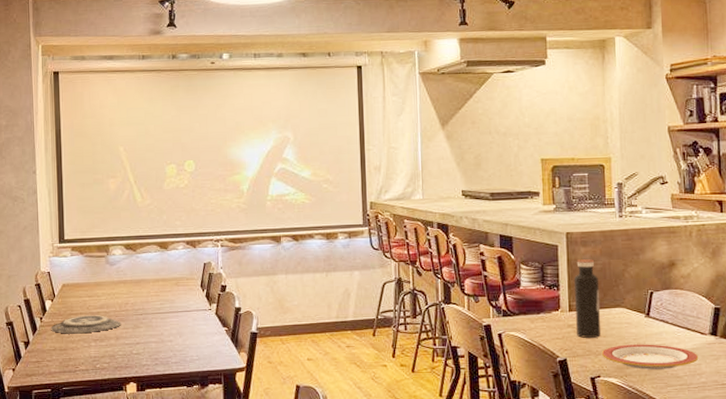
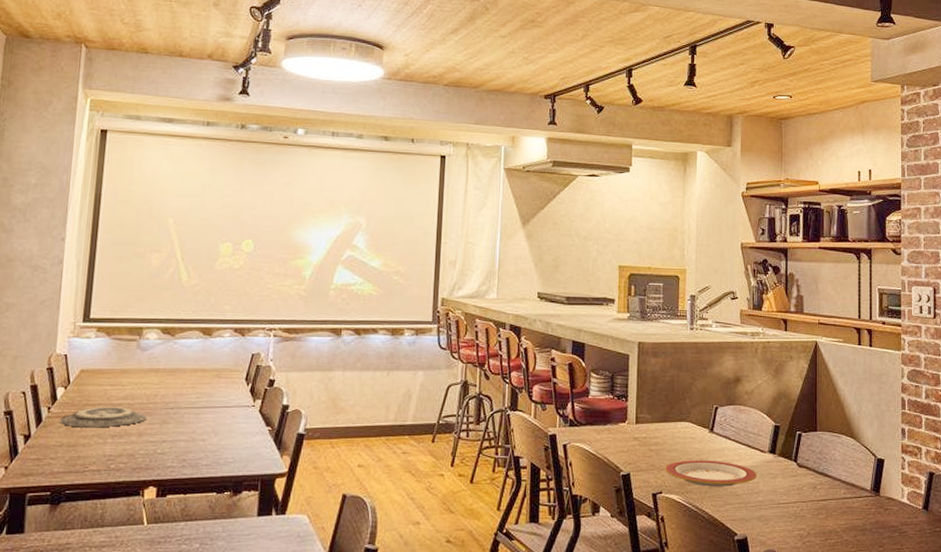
water bottle: present [574,259,602,338] -> none [641,370,667,452]

